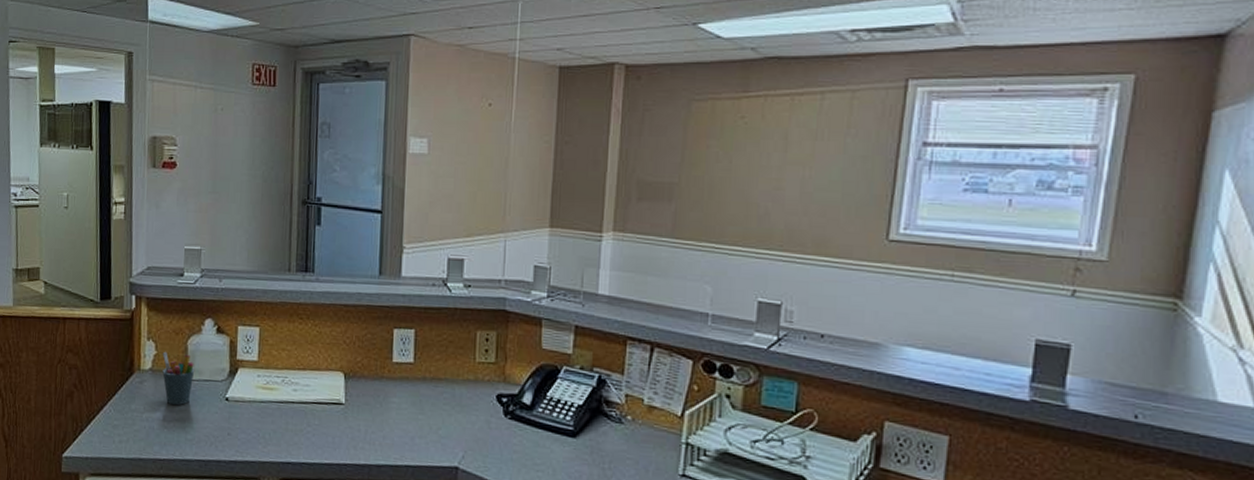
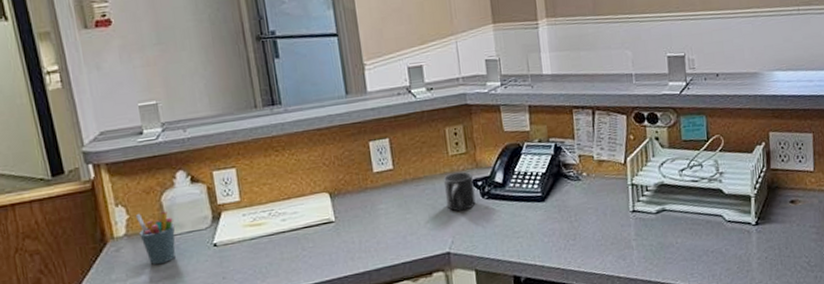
mug: none [463,381,498,426] -> present [443,171,476,211]

